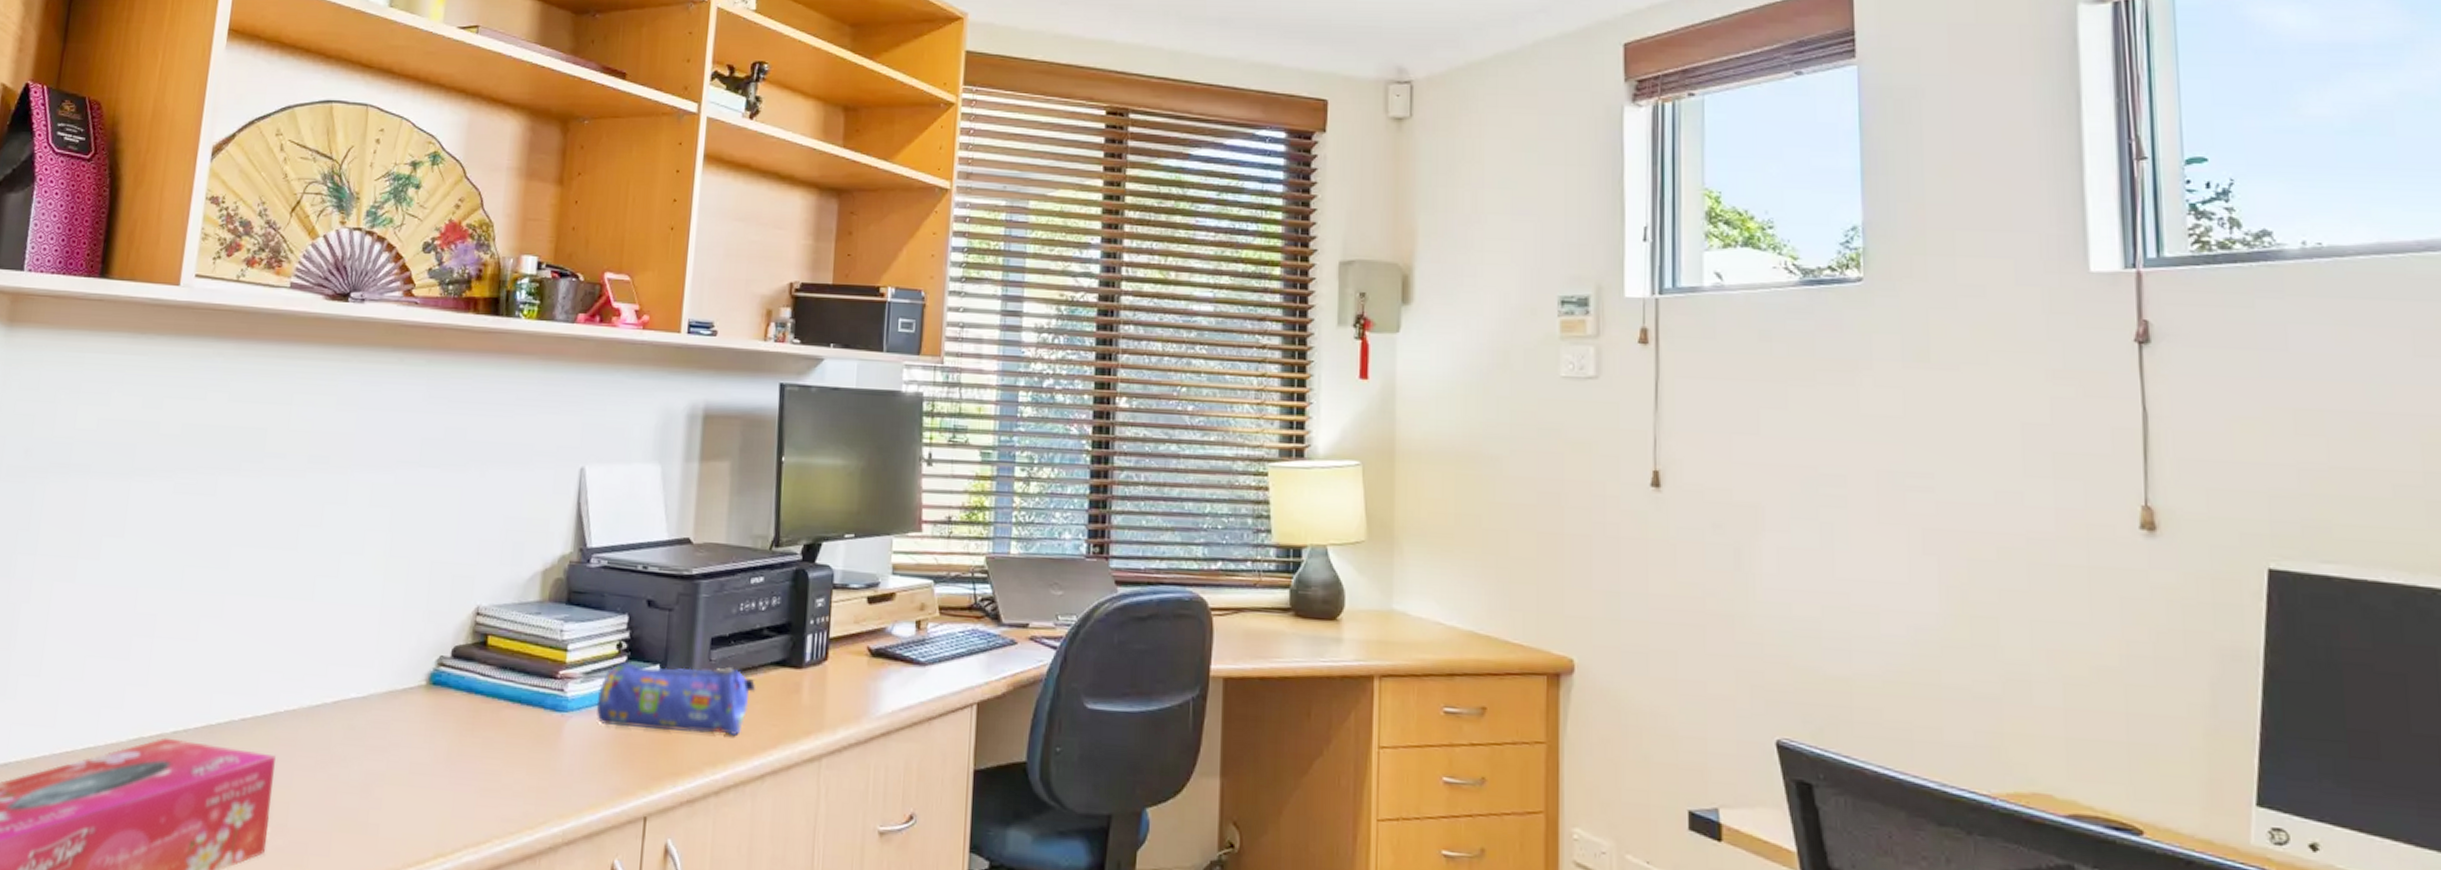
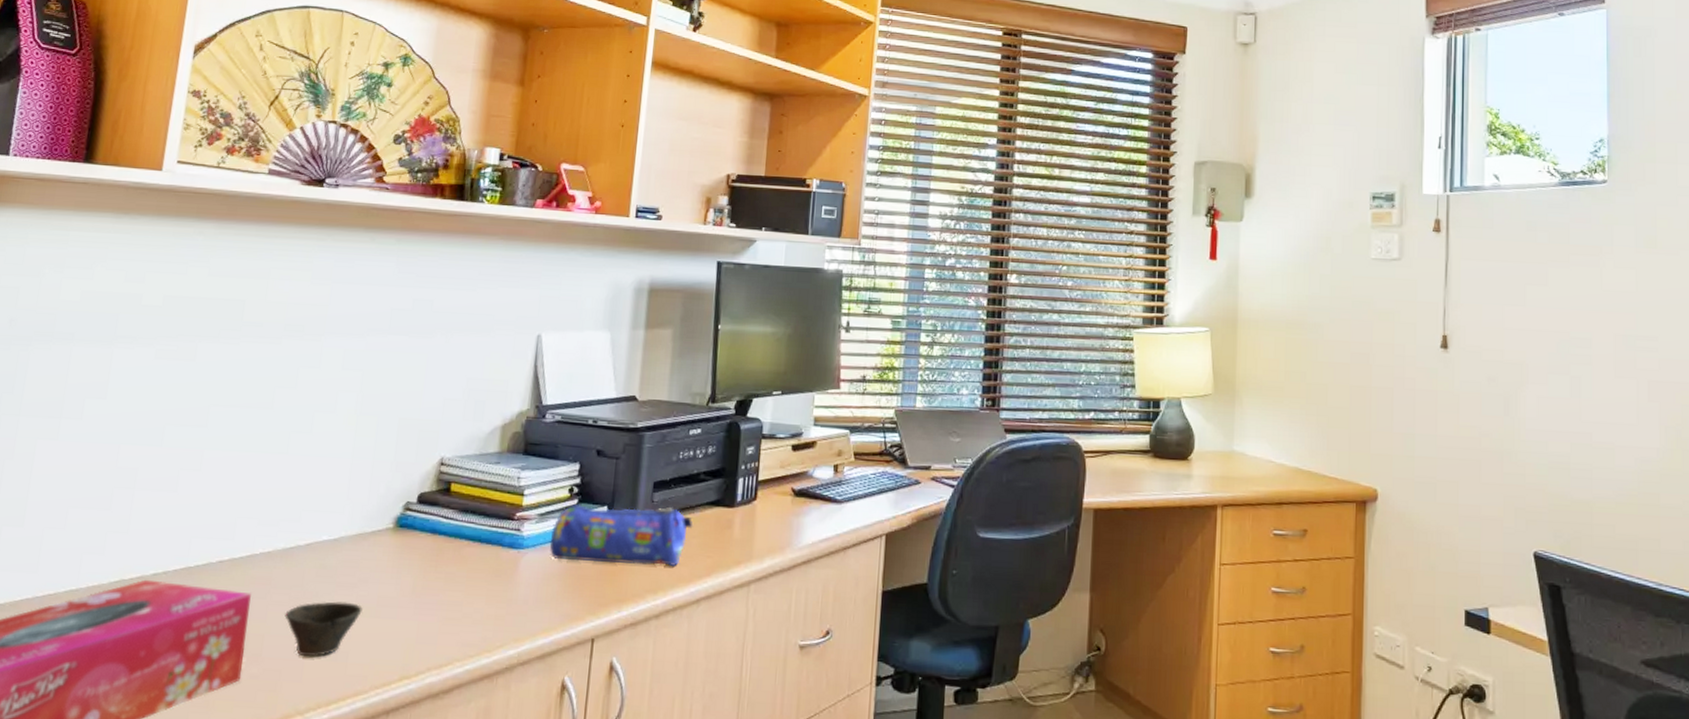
cup: none [311,767,394,829] -> present [285,601,363,657]

